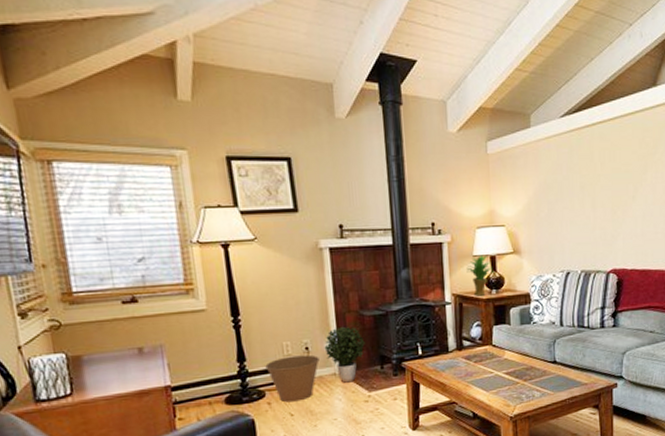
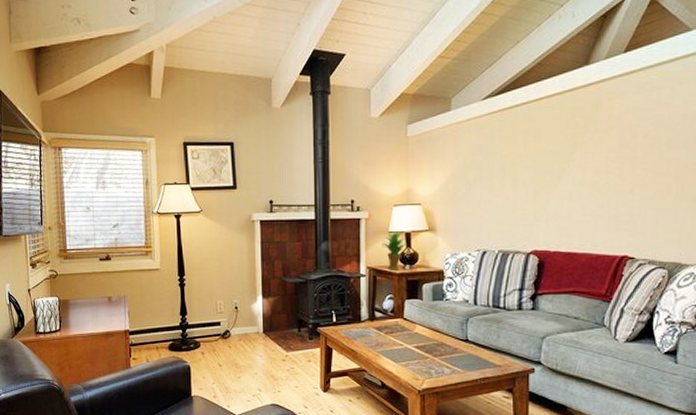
basket: present [265,355,319,403] -> none [202,313,246,354]
potted plant: present [324,327,365,383] -> none [251,291,286,342]

